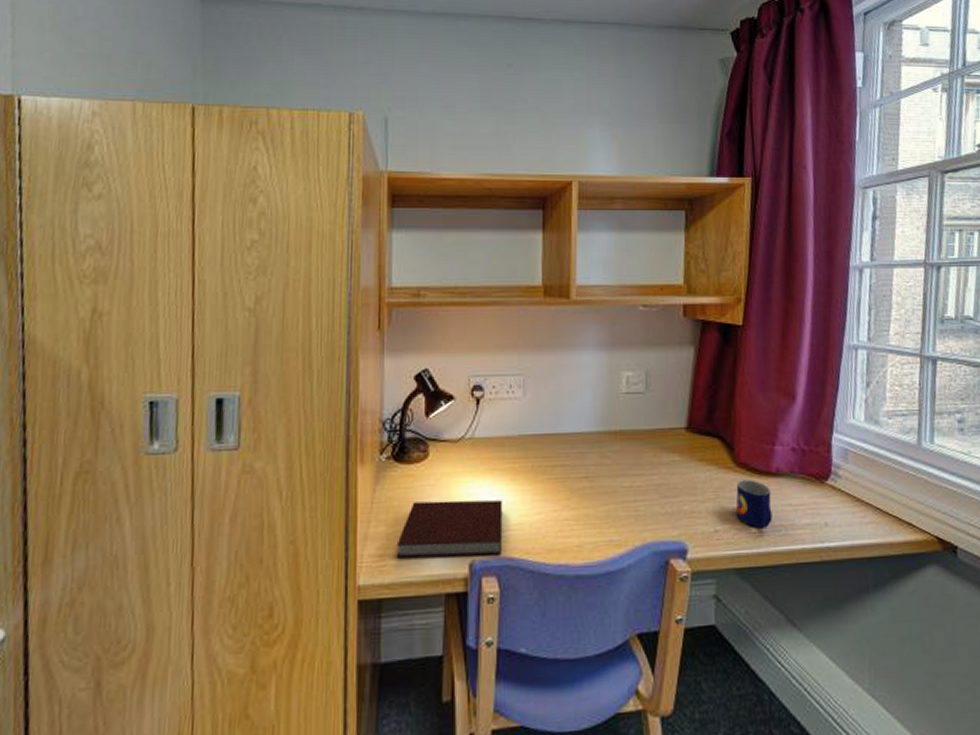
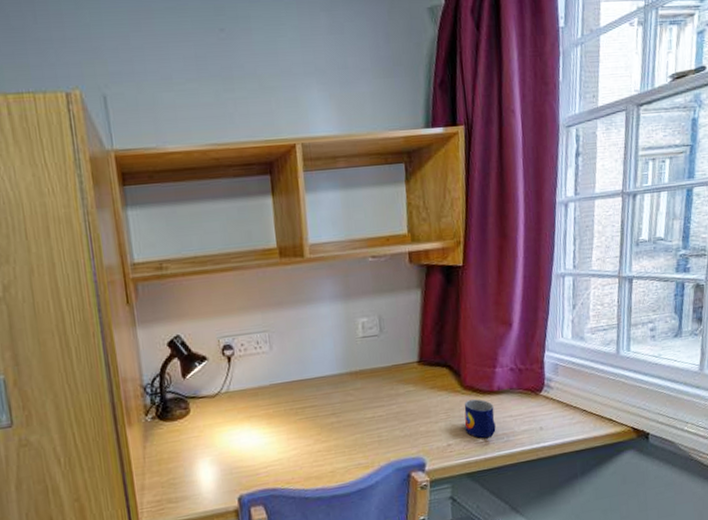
notebook: present [396,500,503,558] -> none [171,442,265,502]

